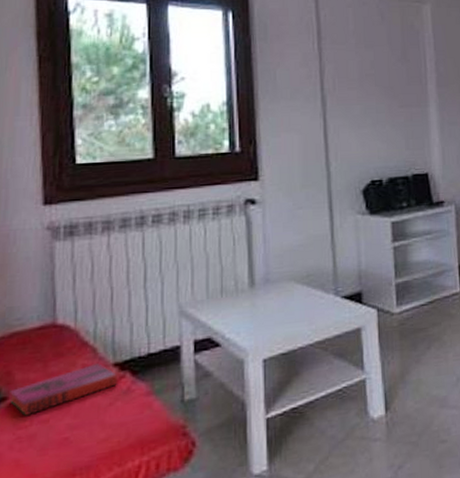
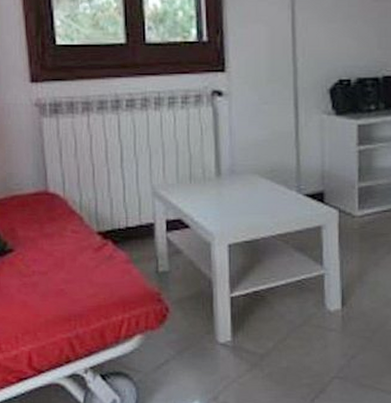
hardback book: present [9,363,118,416] -> none [15,229,102,267]

